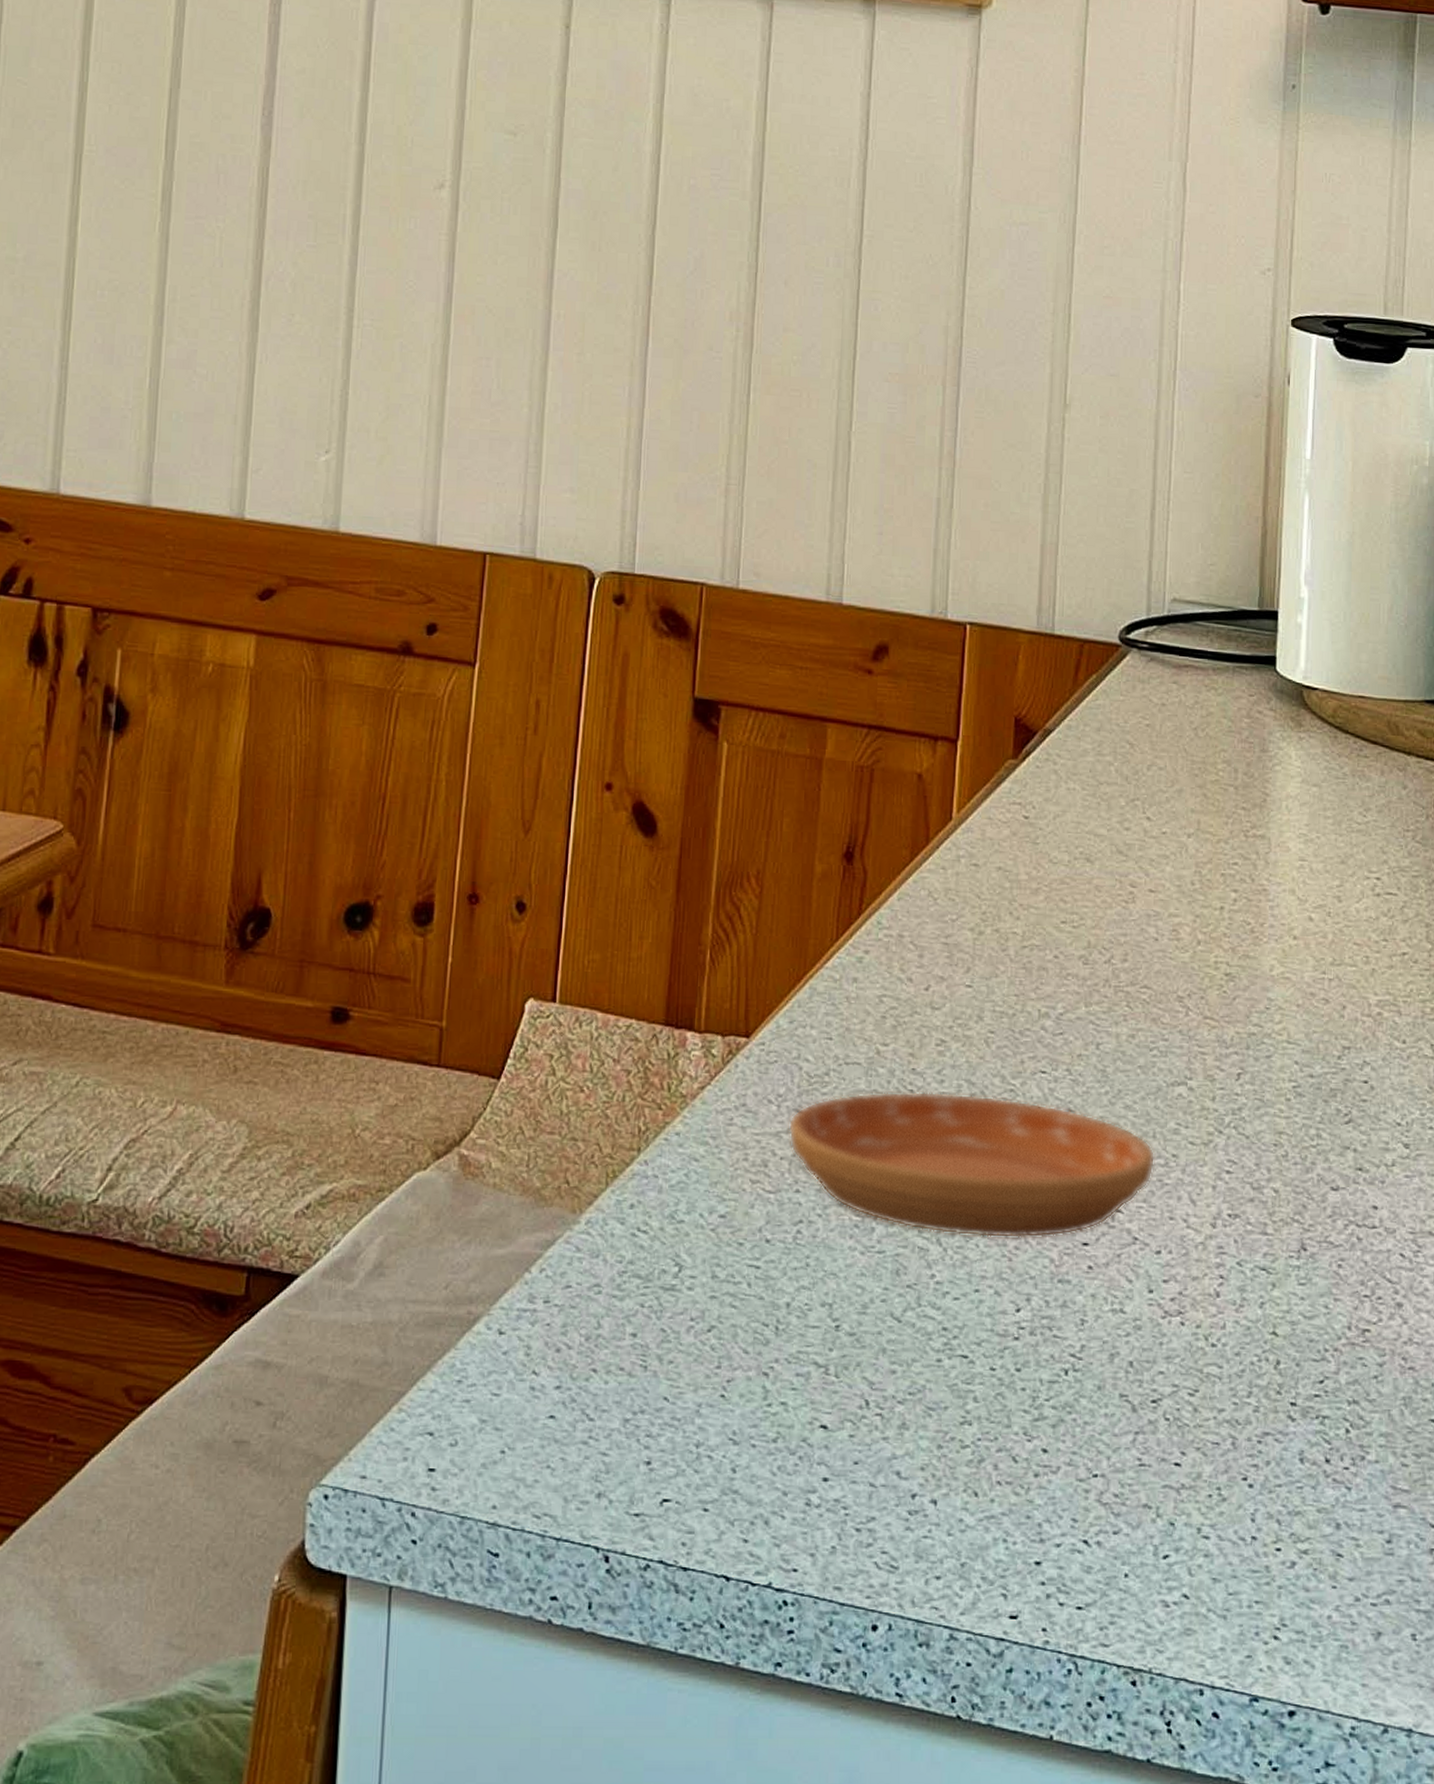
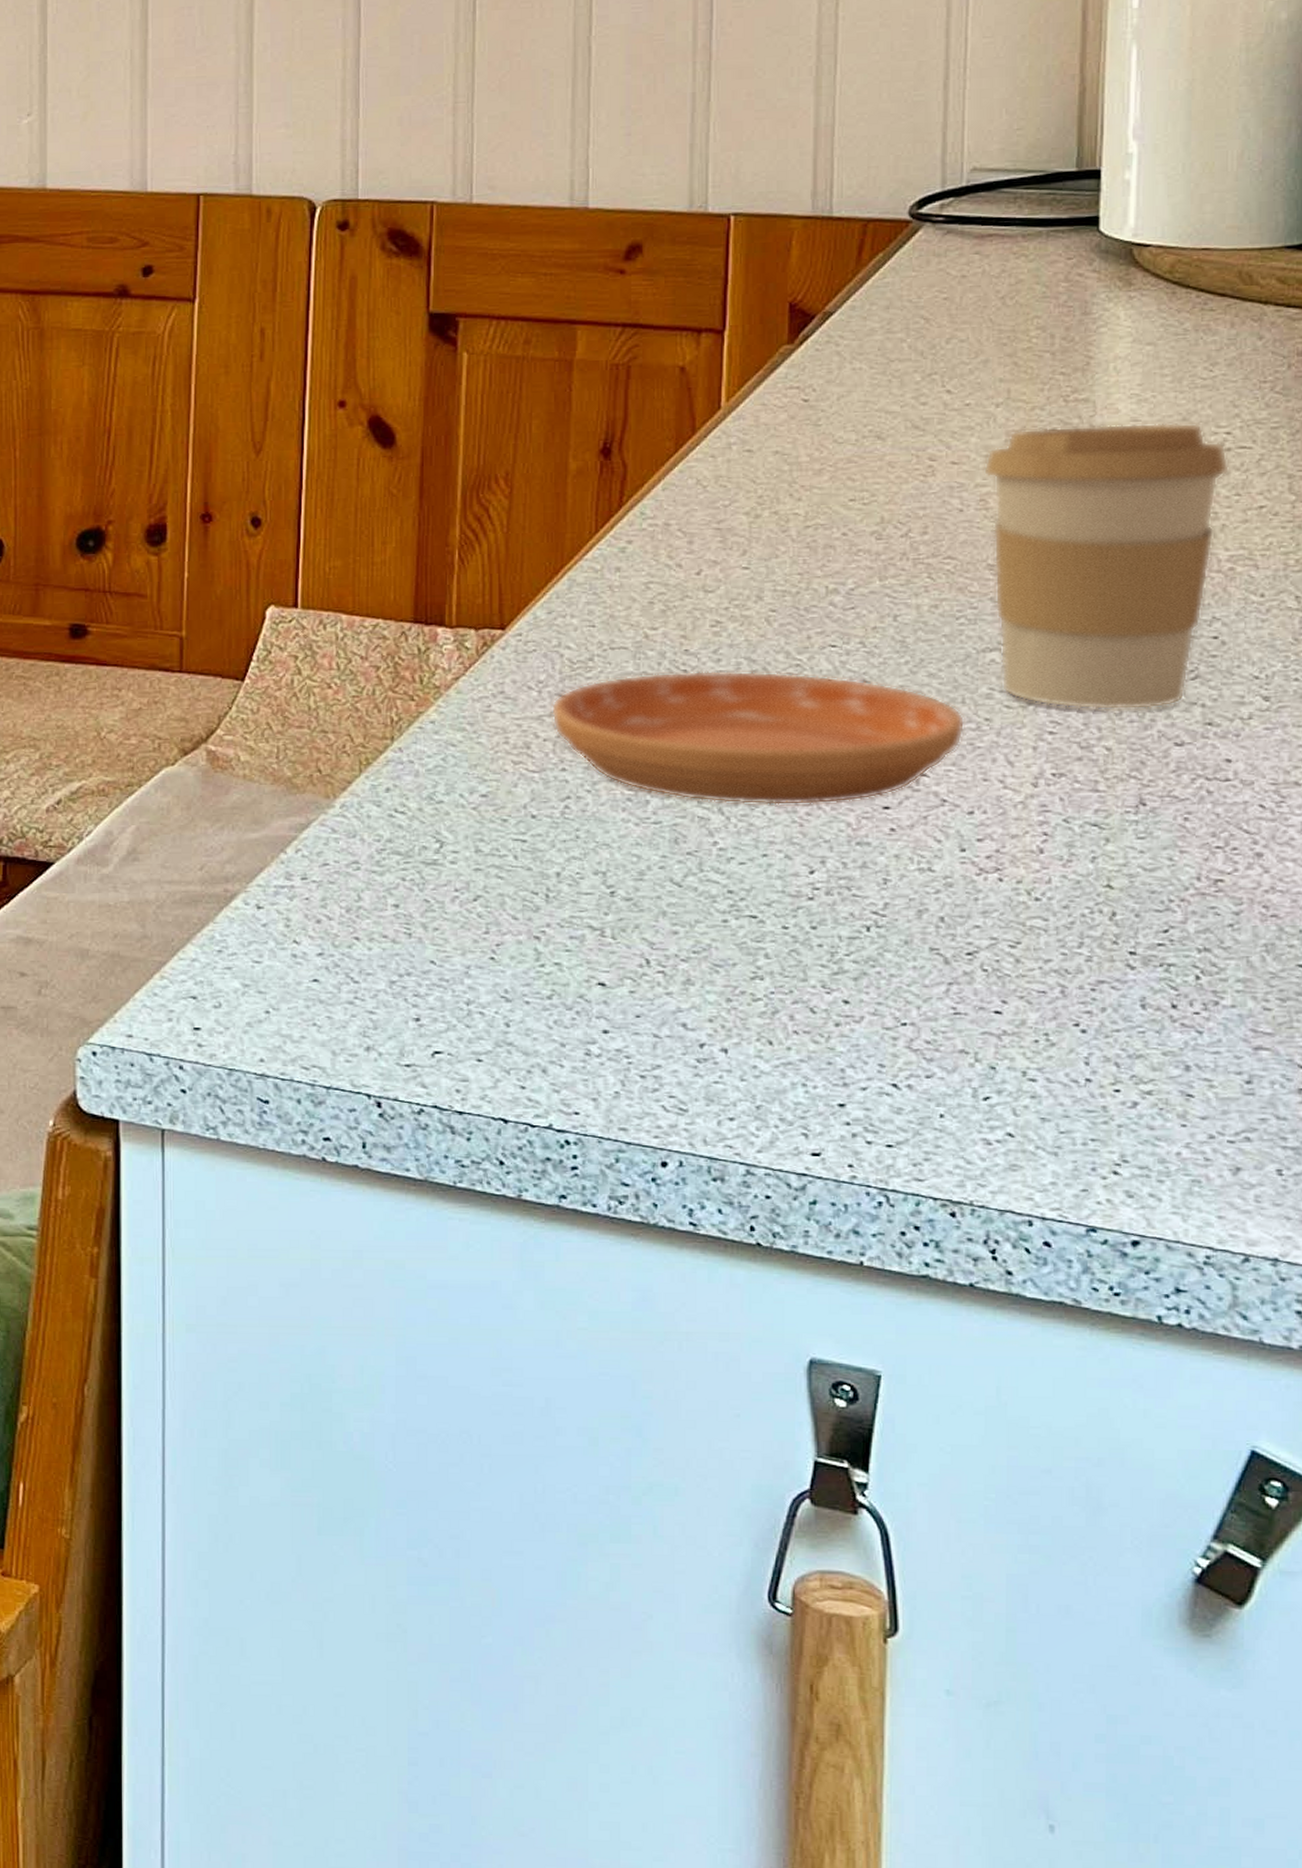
coffee cup: none [1175,861,1379,1152] -> present [983,422,1230,710]

